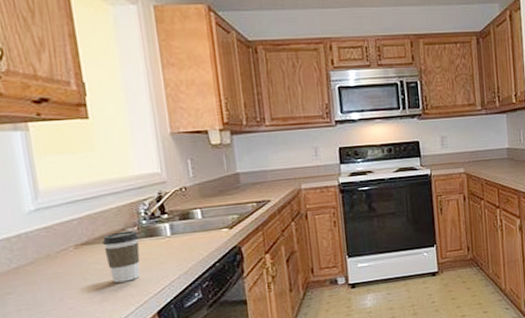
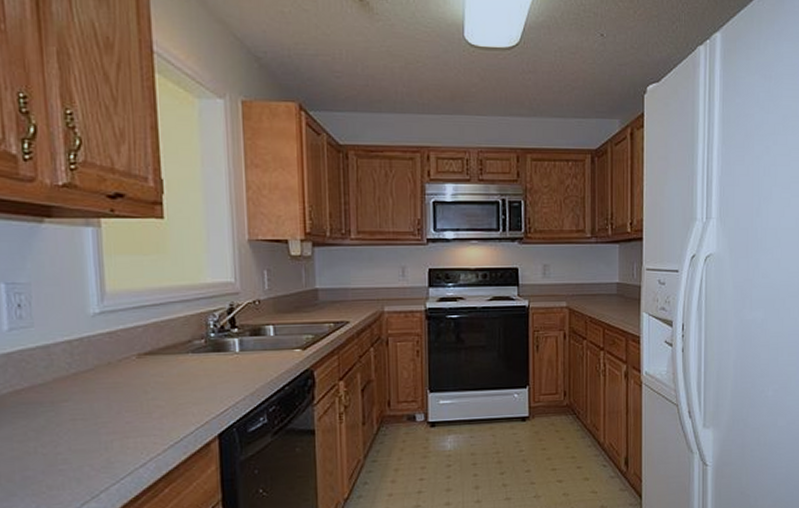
coffee cup: present [103,230,141,283] -> none [167,343,206,399]

